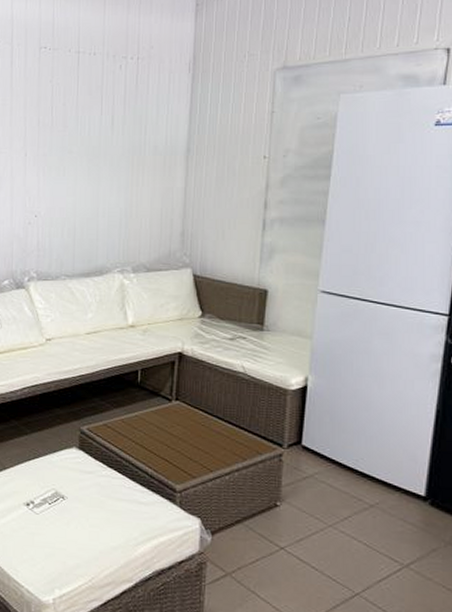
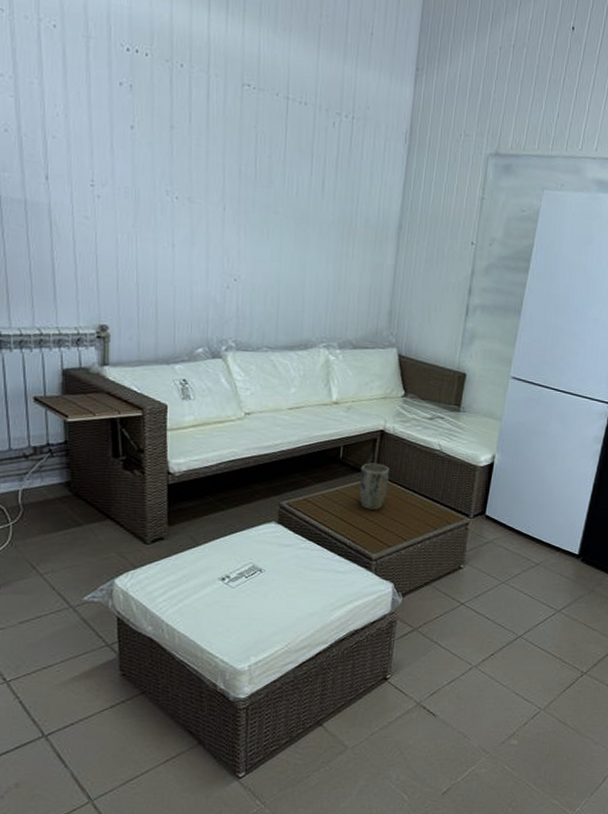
plant pot: none [158,387,191,437] -> present [359,463,390,510]

